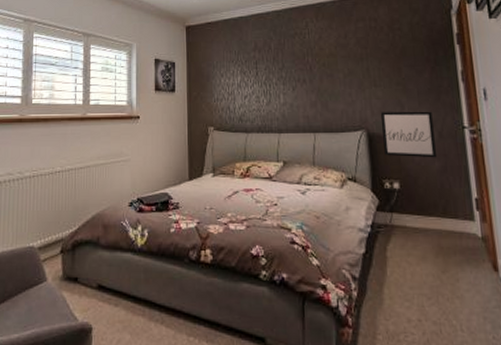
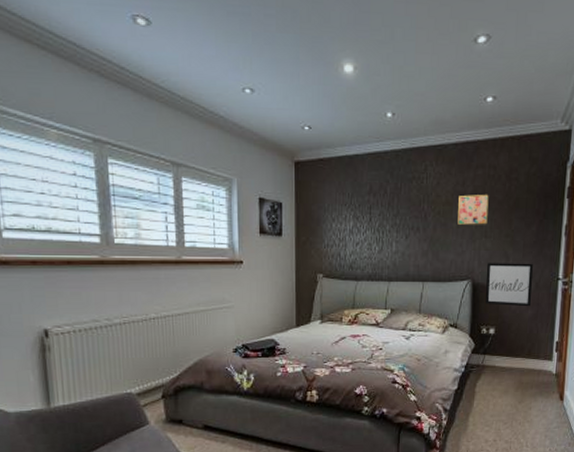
wall art: none [342,44,375,76] -> present [458,194,489,226]

